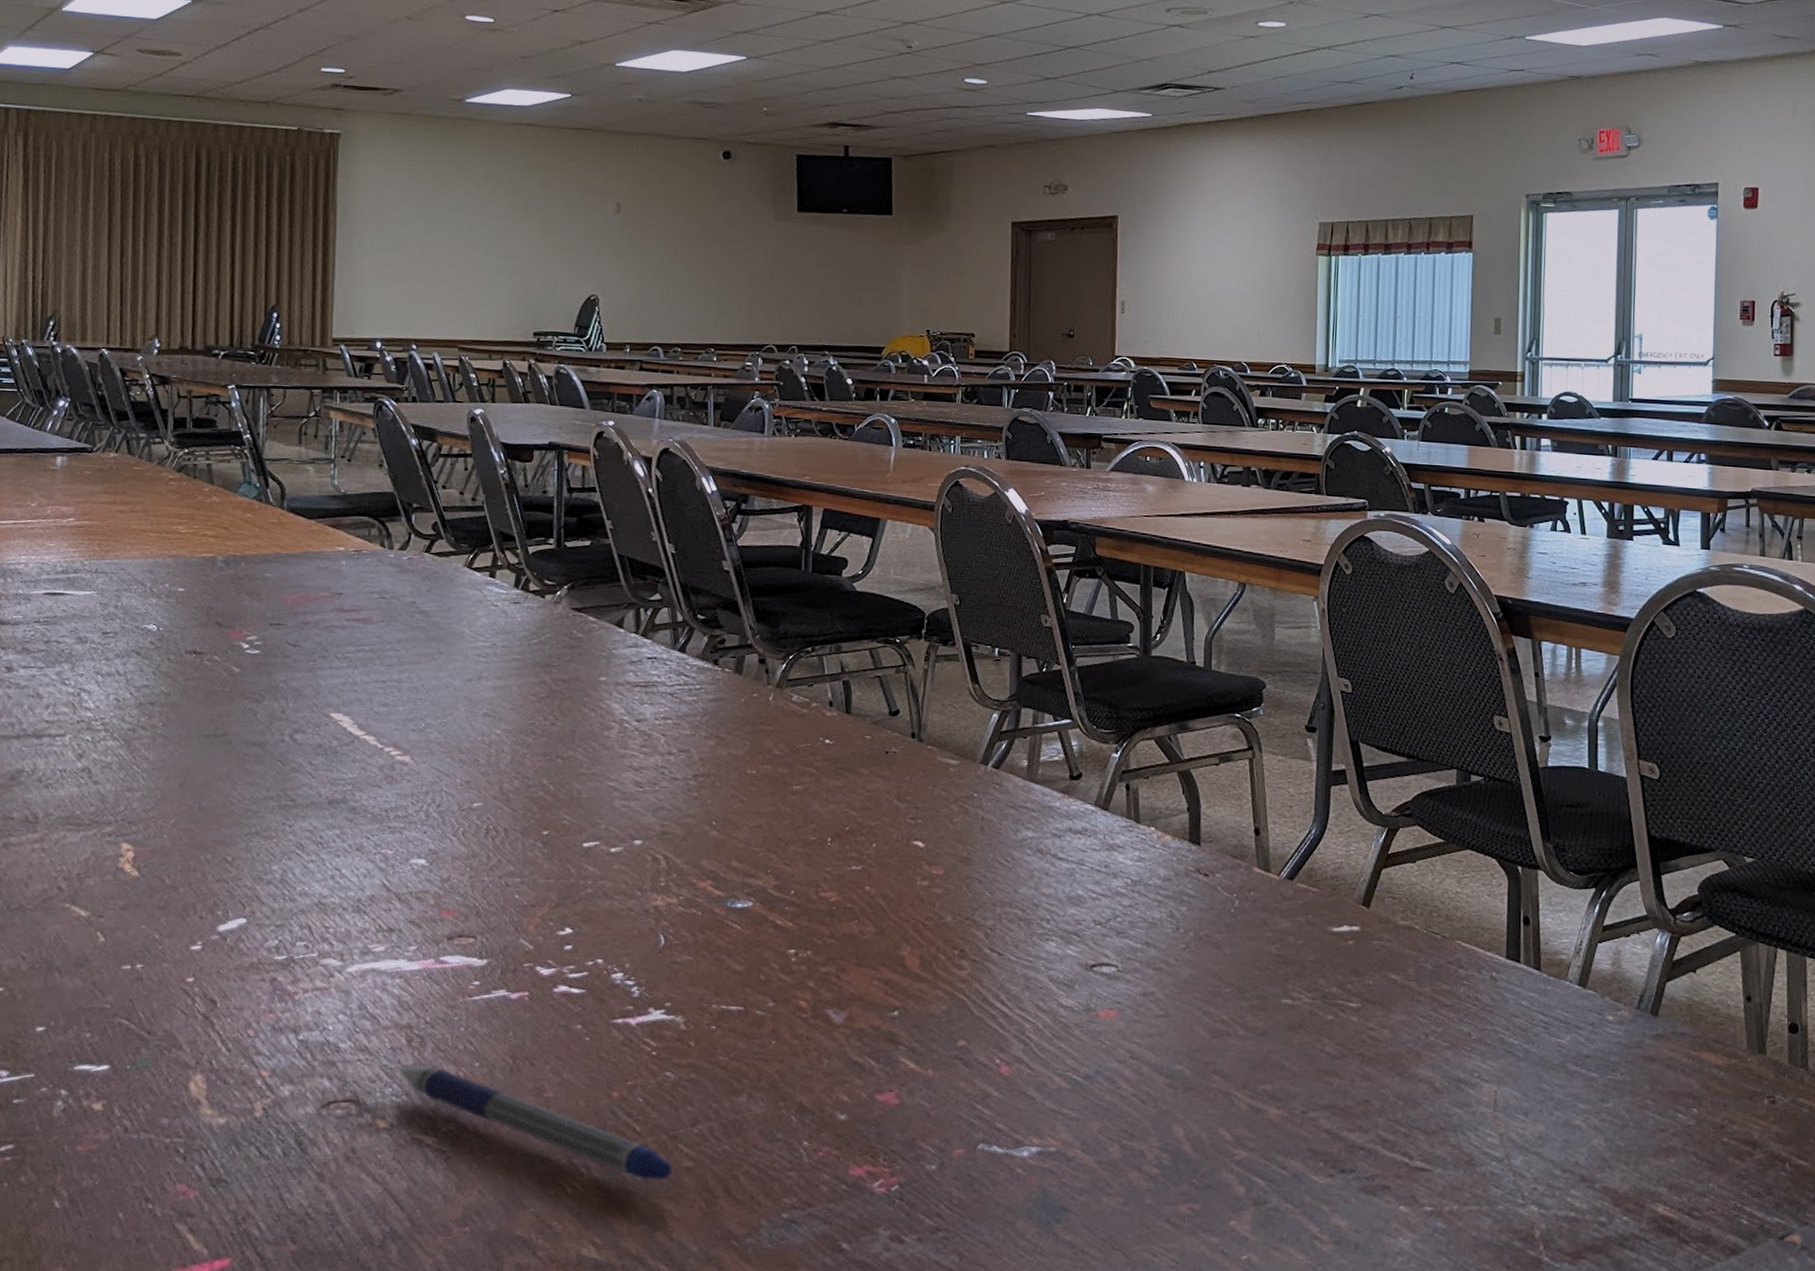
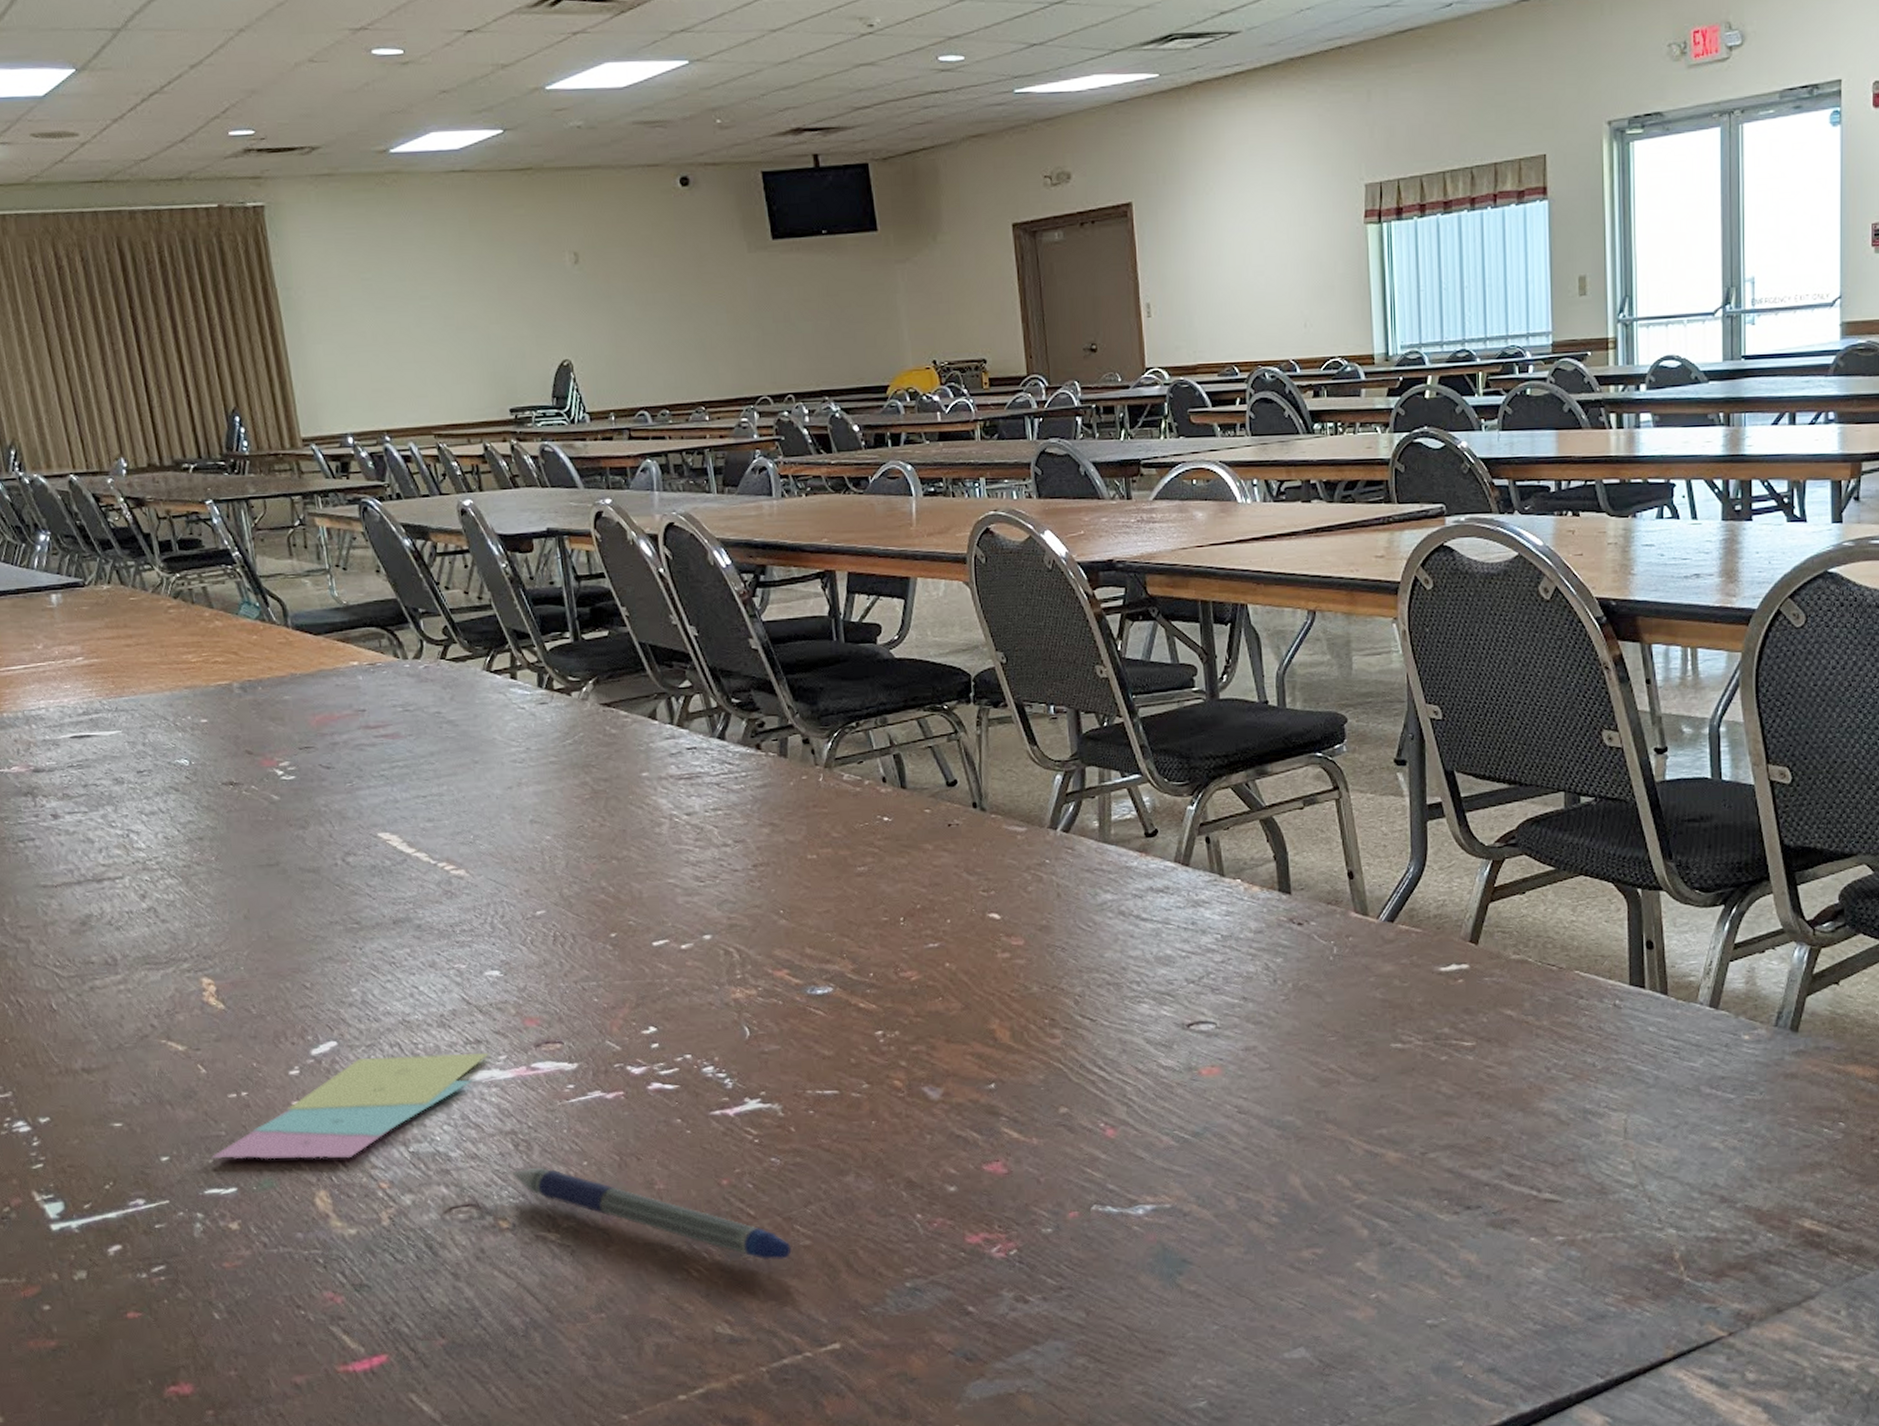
sticky notes: none [89,938,401,1042] -> present [210,1053,490,1159]

